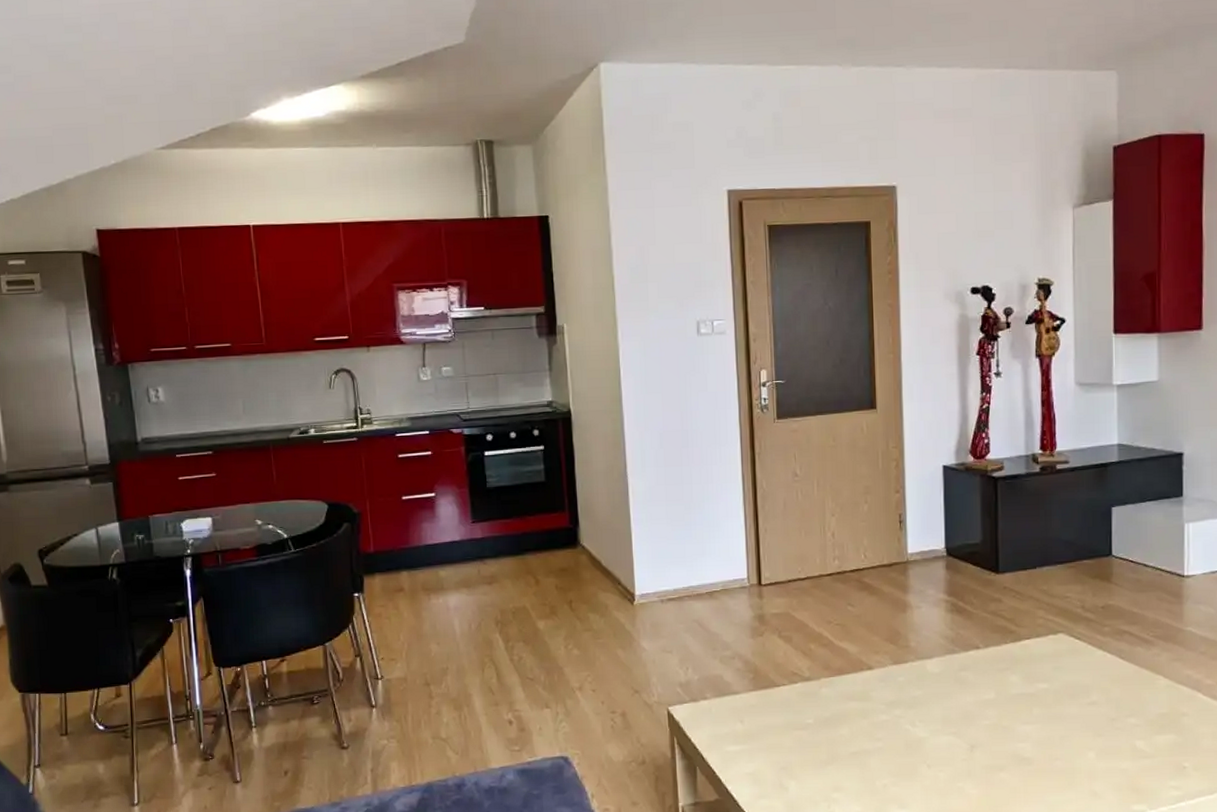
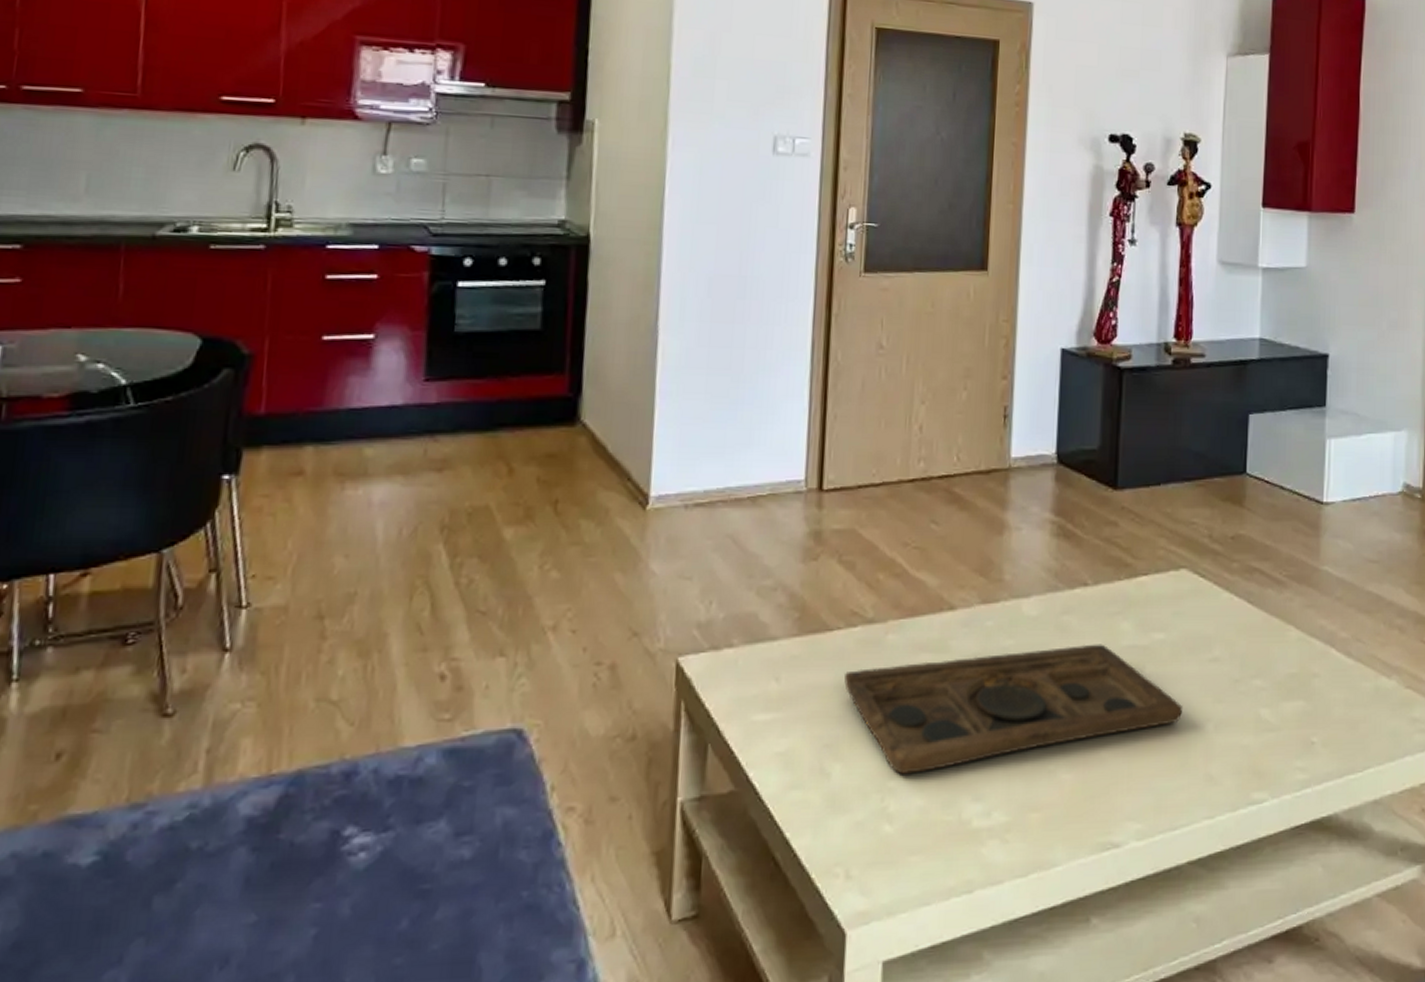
decorative tray: none [792,692,1067,788] -> present [844,644,1182,774]

